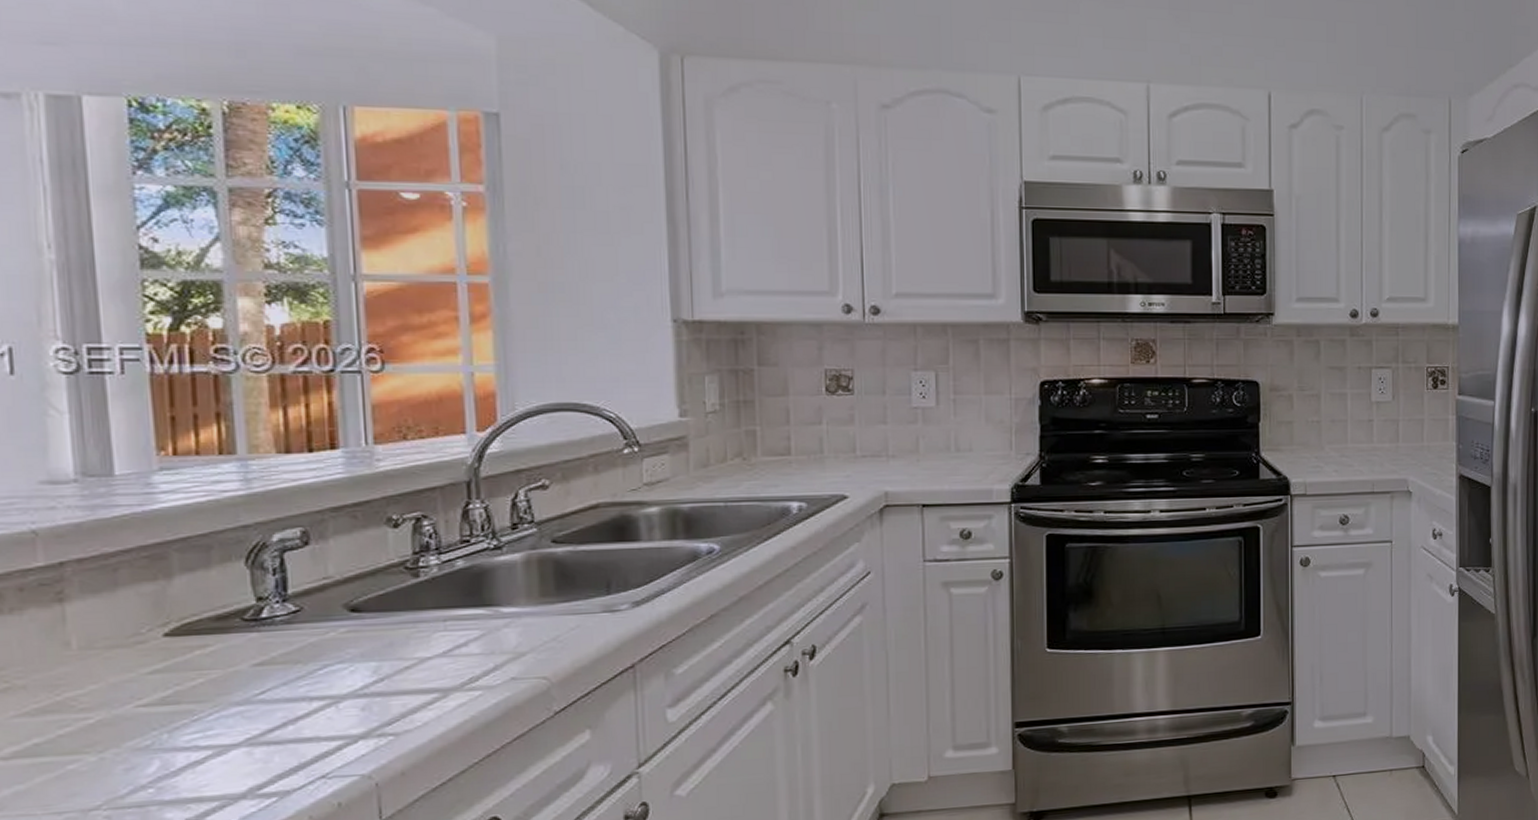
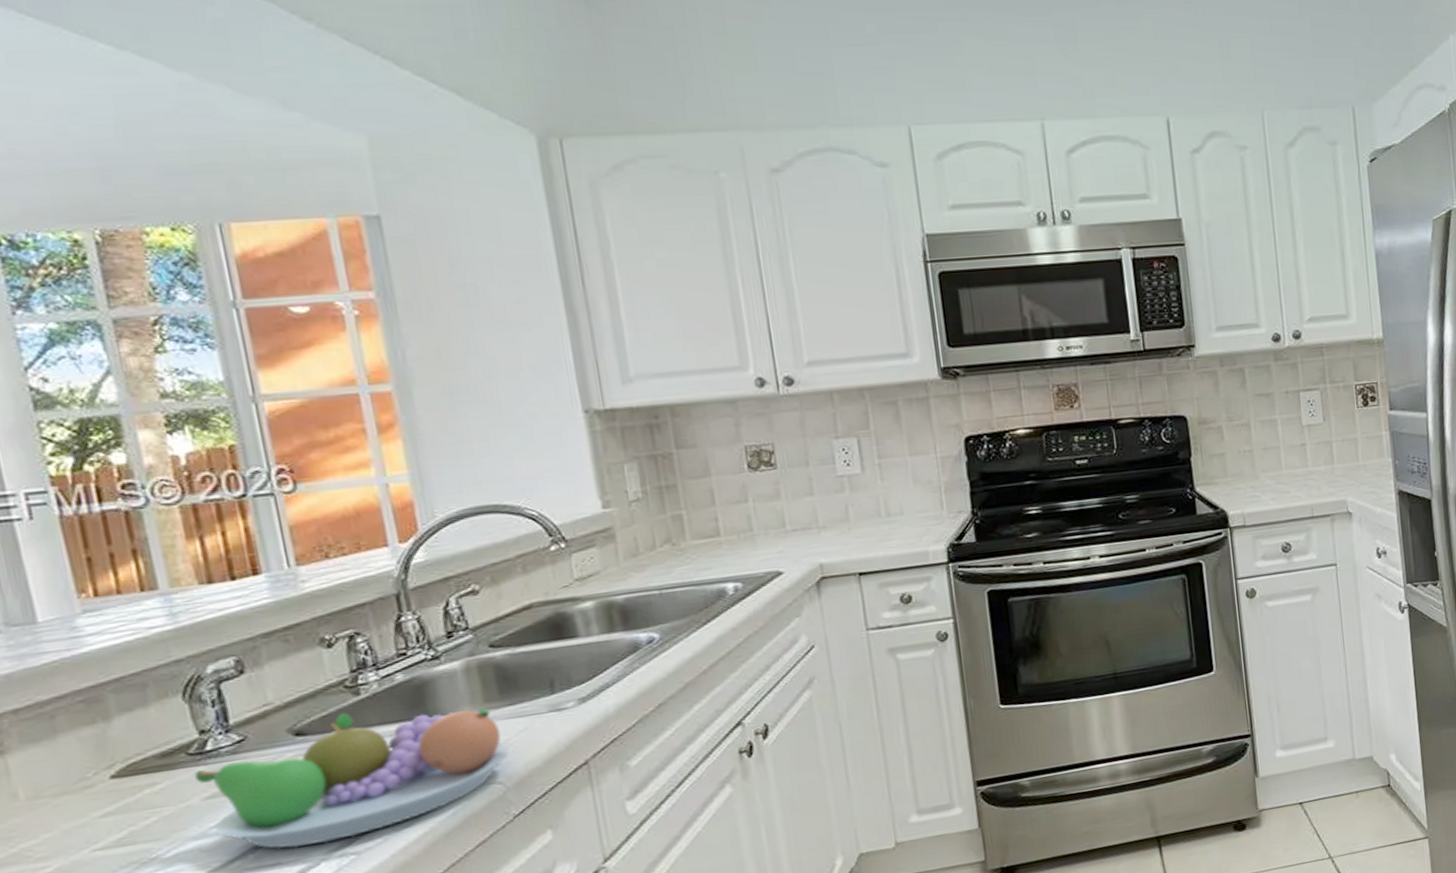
fruit bowl: none [247,593,560,724] -> present [195,708,511,849]

